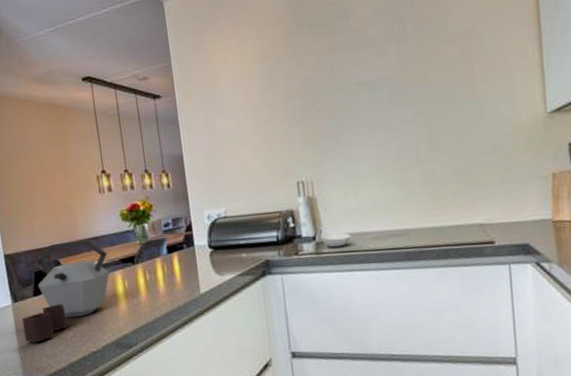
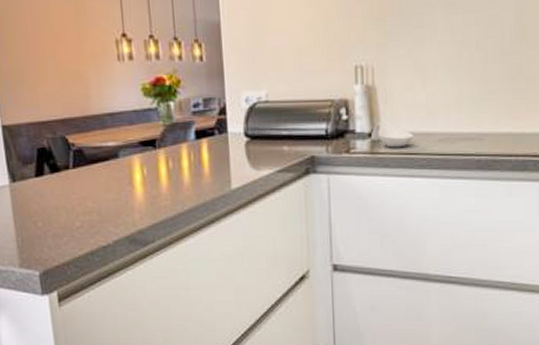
kettle: present [22,240,110,343] -> none [20,116,126,231]

